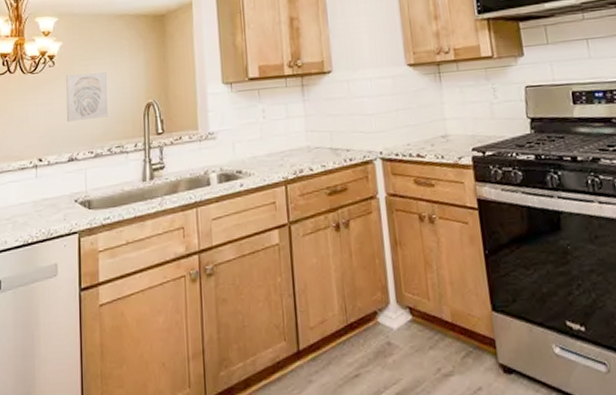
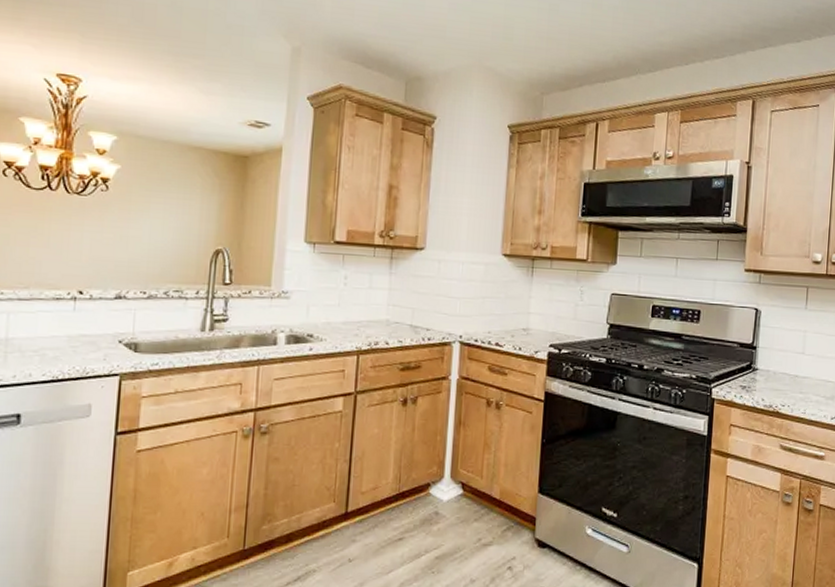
wall art: present [66,72,108,122] -> none [118,203,171,257]

